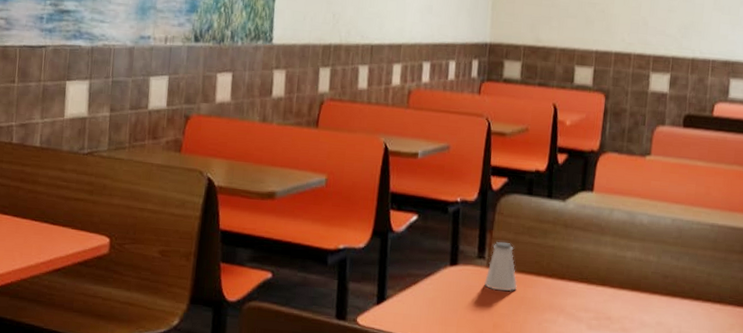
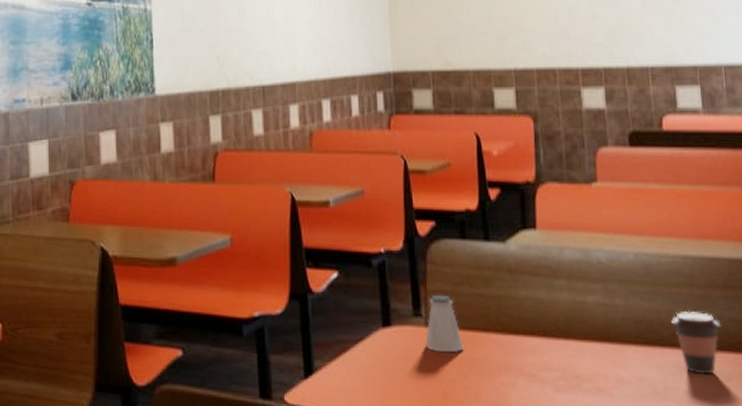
coffee cup: none [693,270,733,324] -> present [671,311,721,375]

